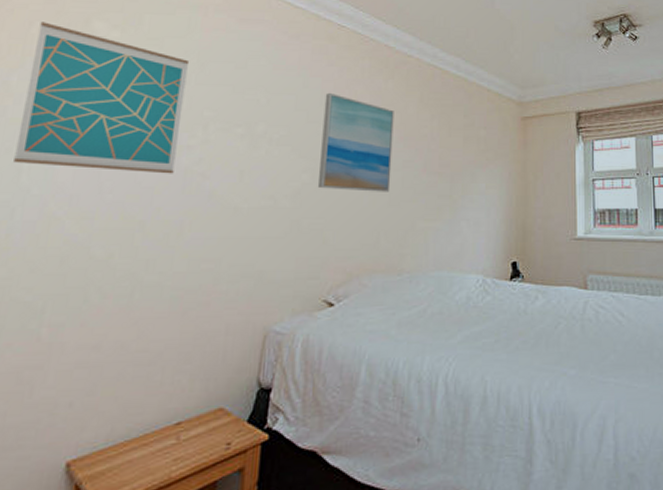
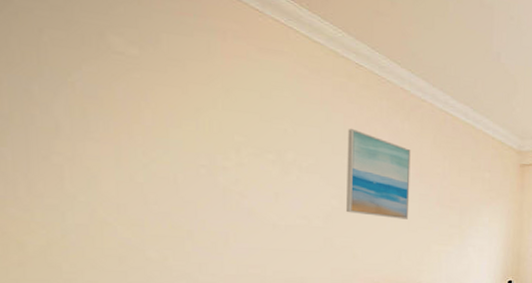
wall art: present [13,21,190,174] -> none [50,29,215,192]

